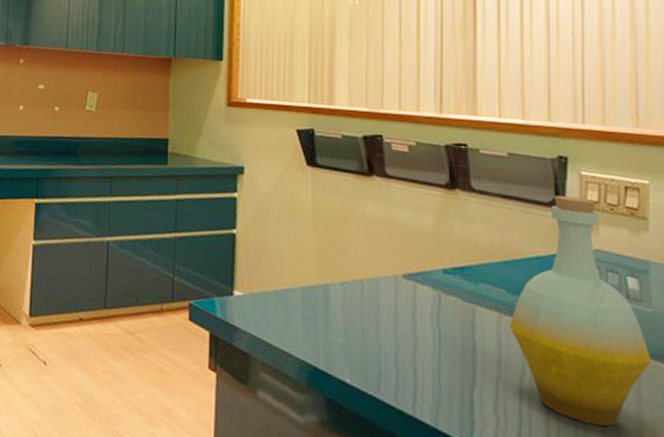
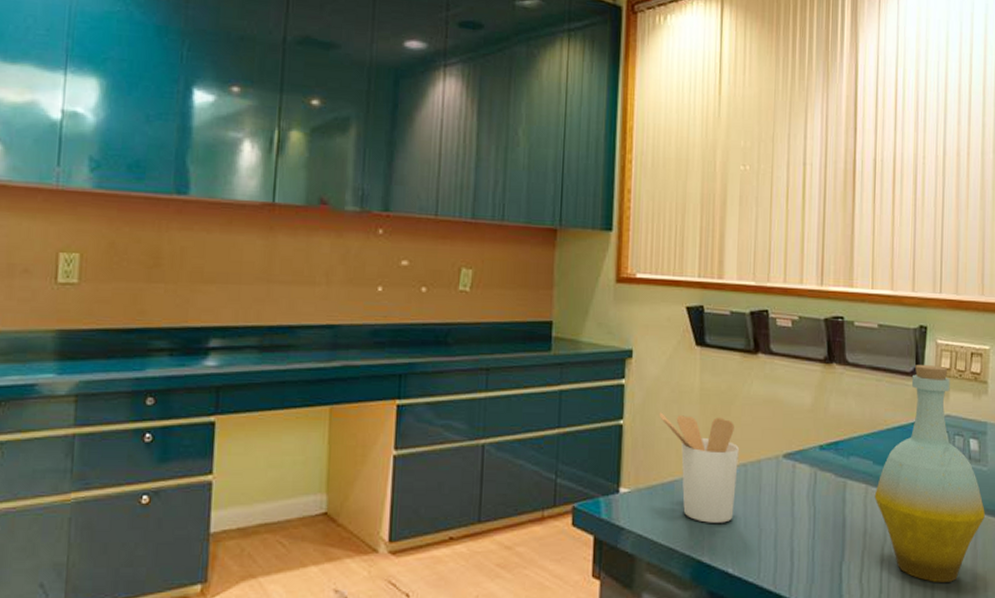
utensil holder: none [271,225,354,335] -> present [659,412,739,523]

